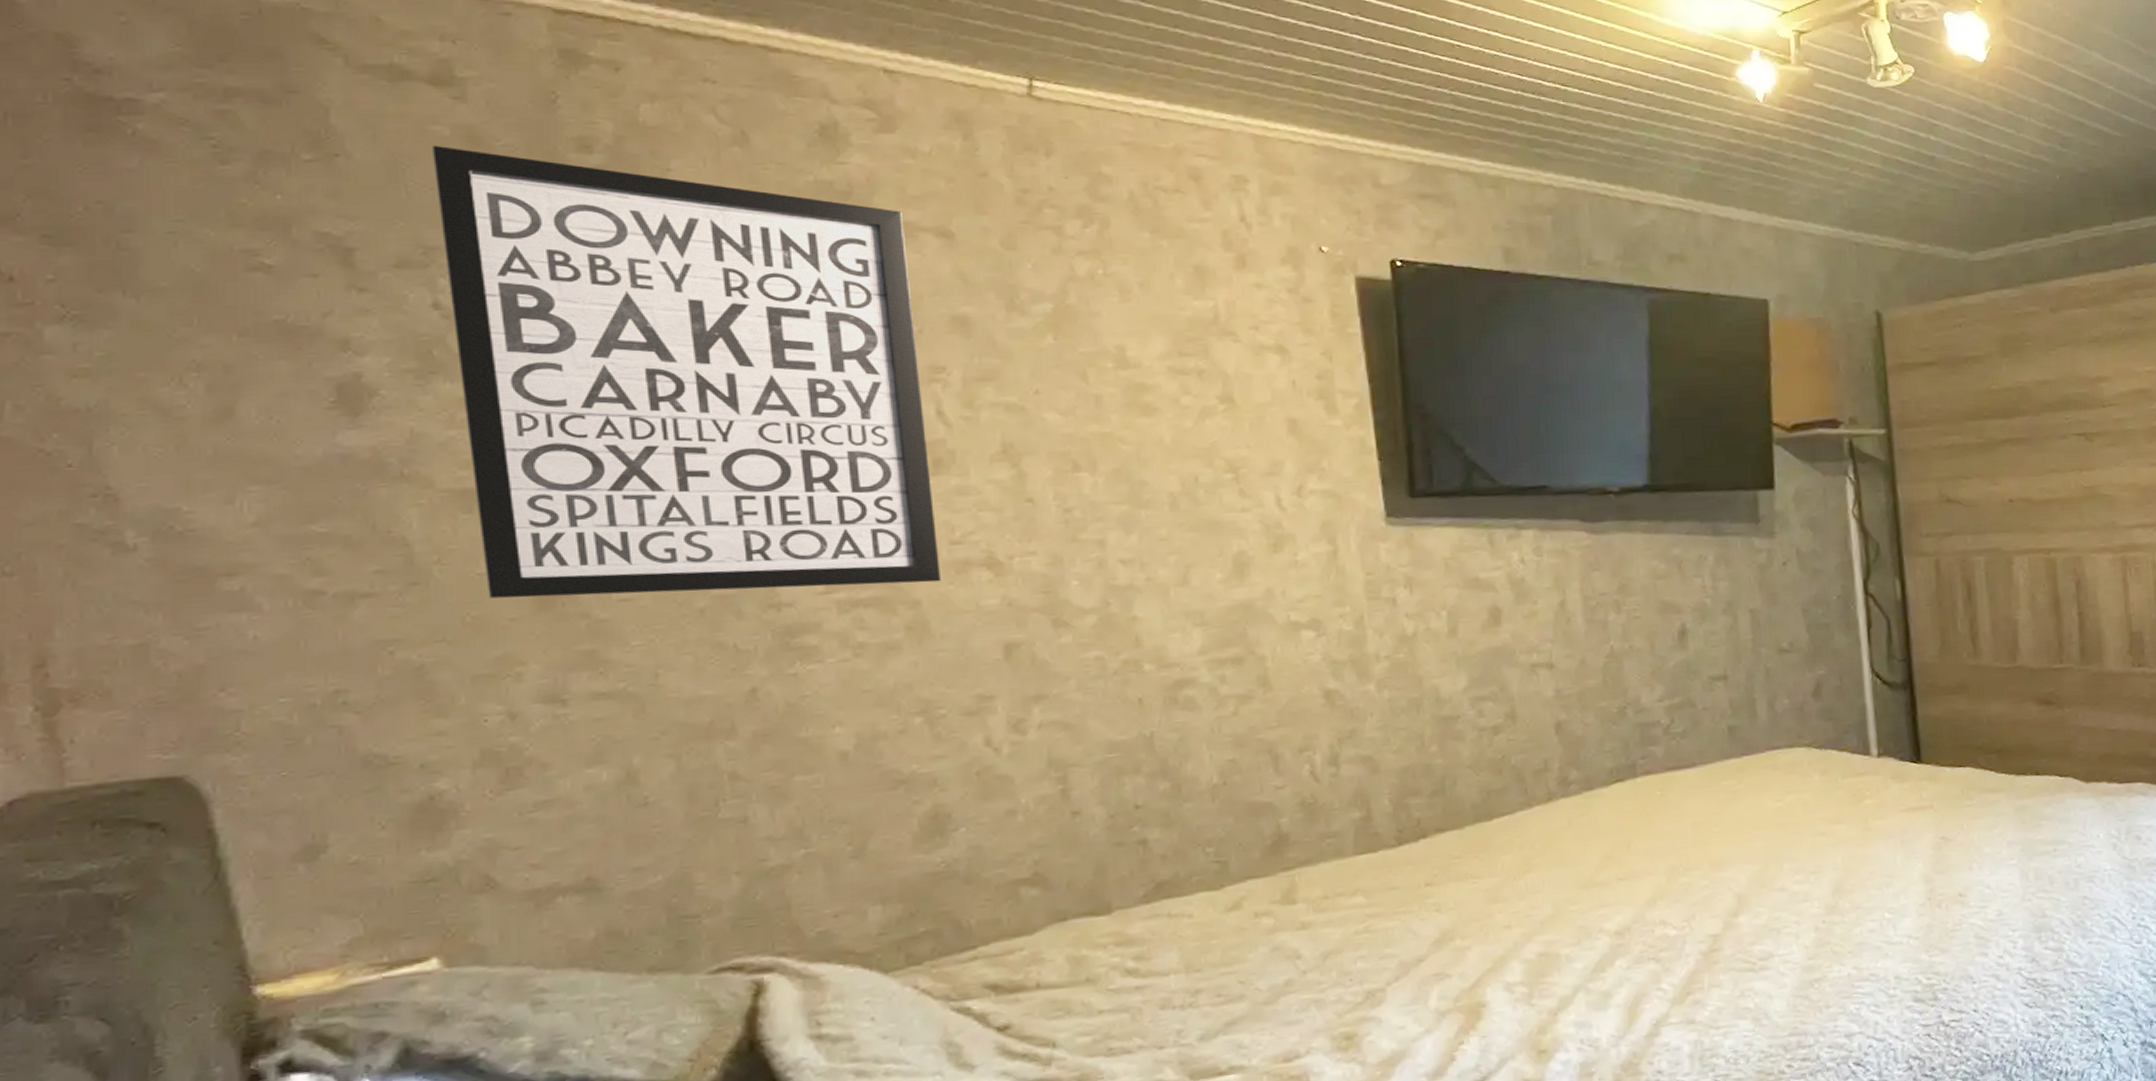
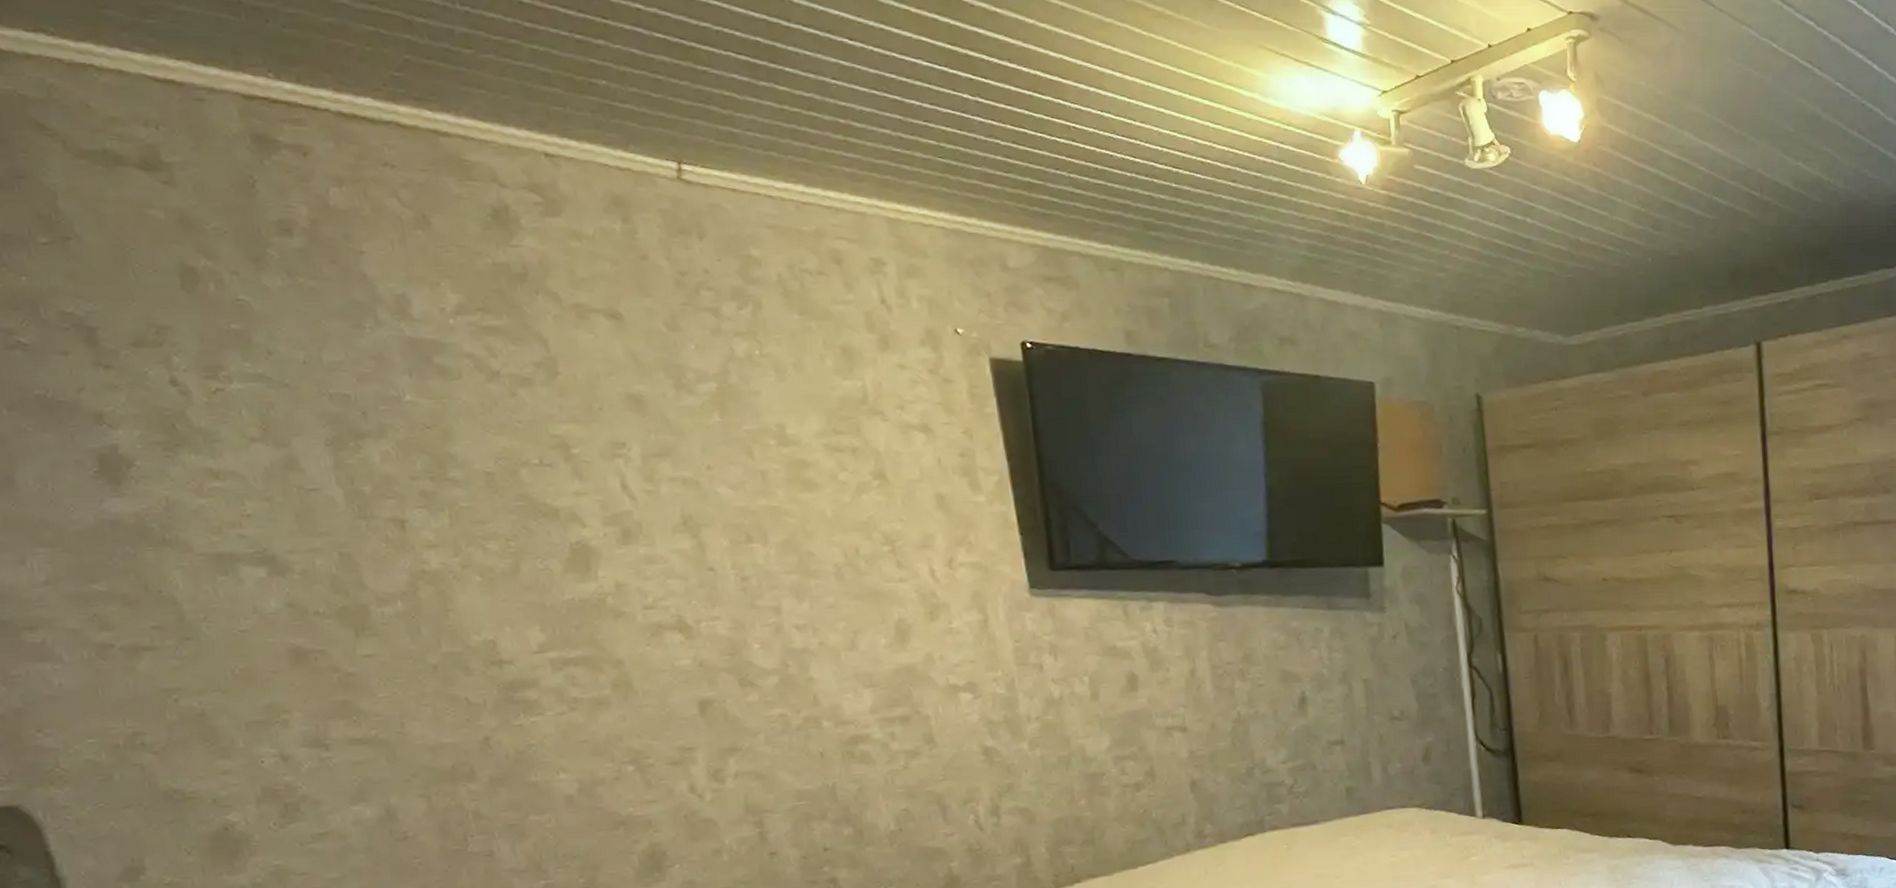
wall art: present [431,145,942,599] -> none [150,228,640,653]

